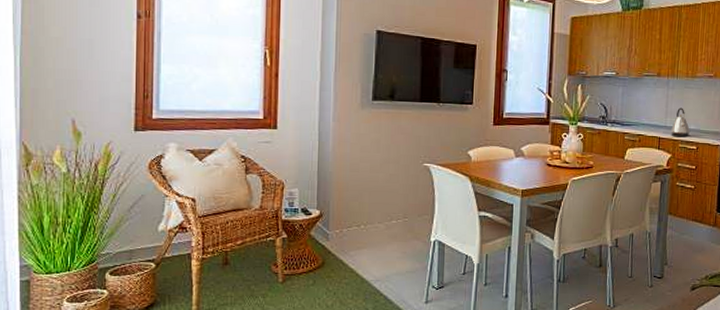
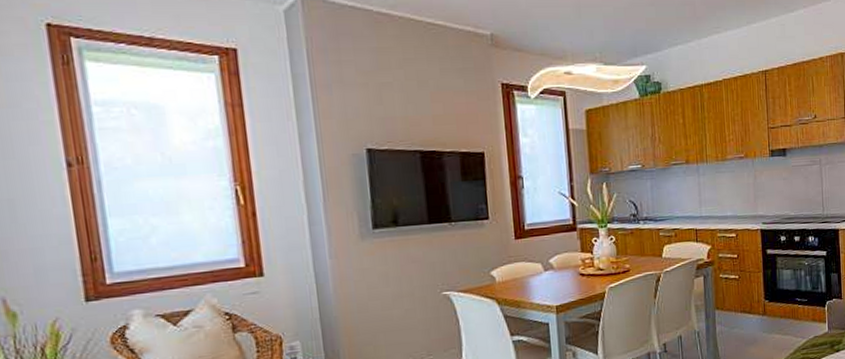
kettle: present [671,107,691,138] -> none [707,194,728,227]

